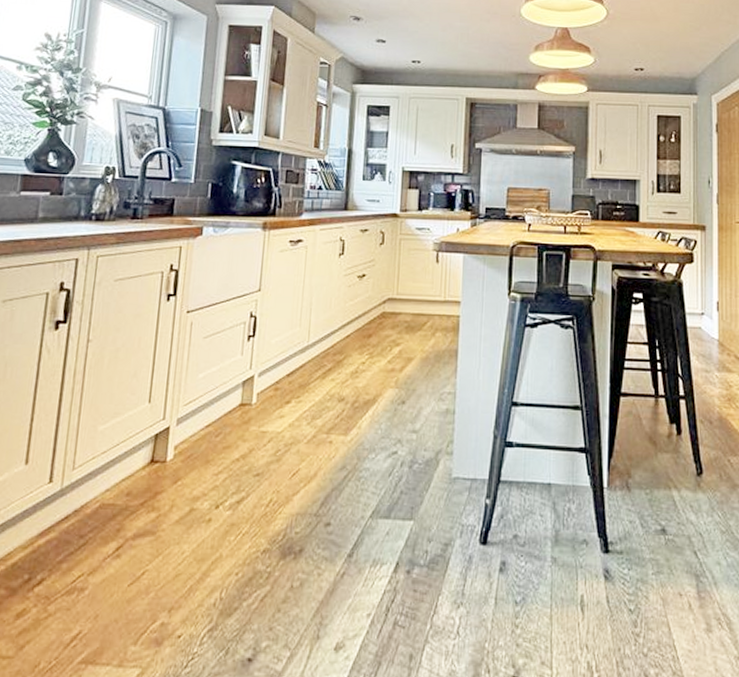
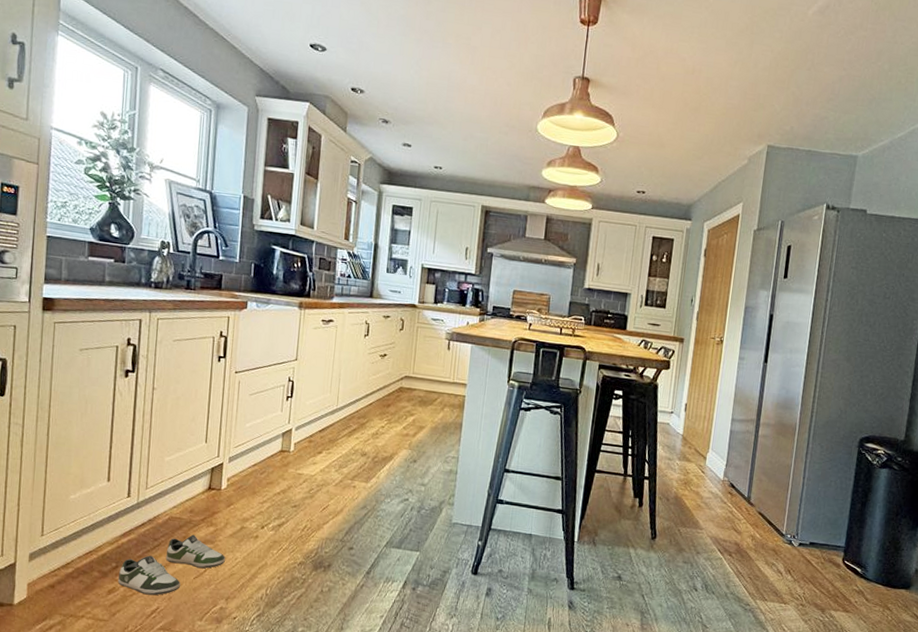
shoe: none [29,525,169,615] -> present [117,534,225,596]

